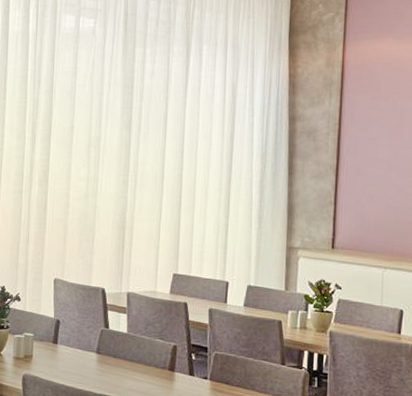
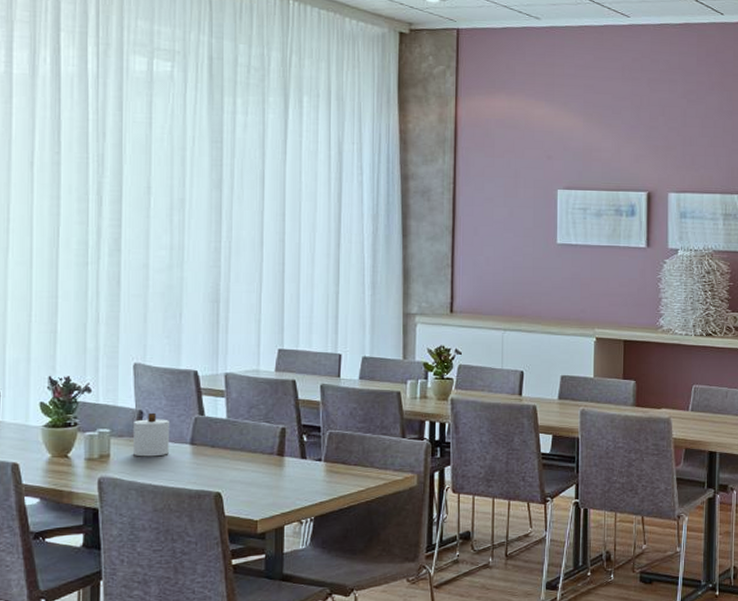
candle: none [51,322,80,361] -> present [133,412,169,457]

